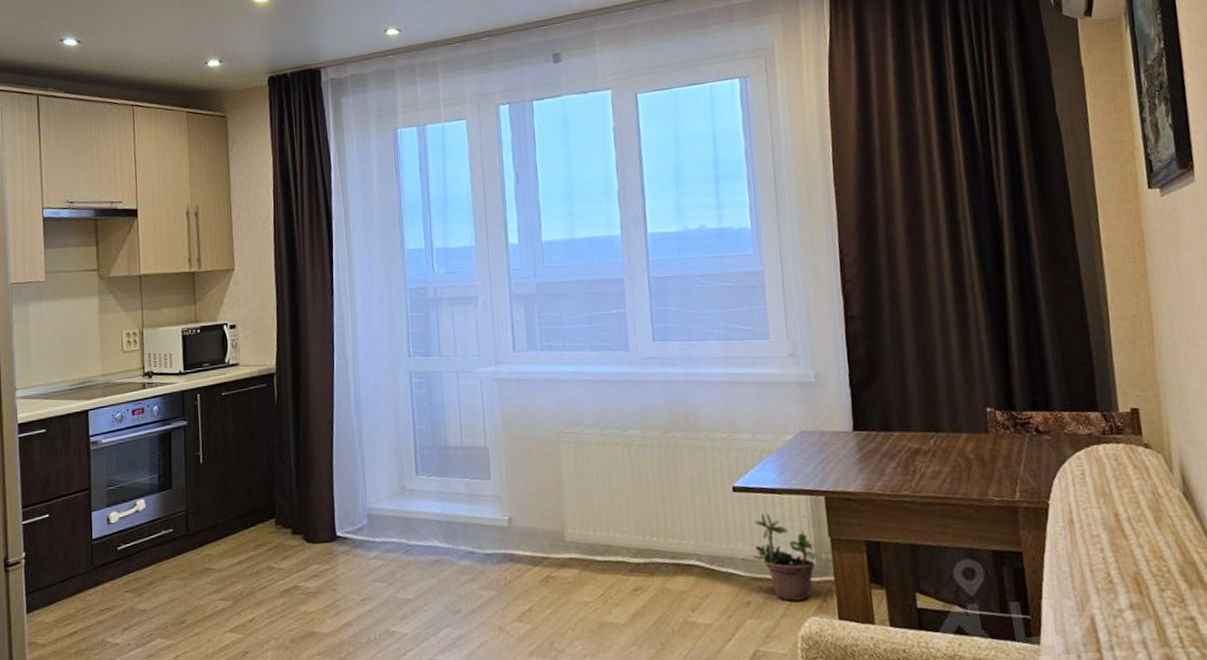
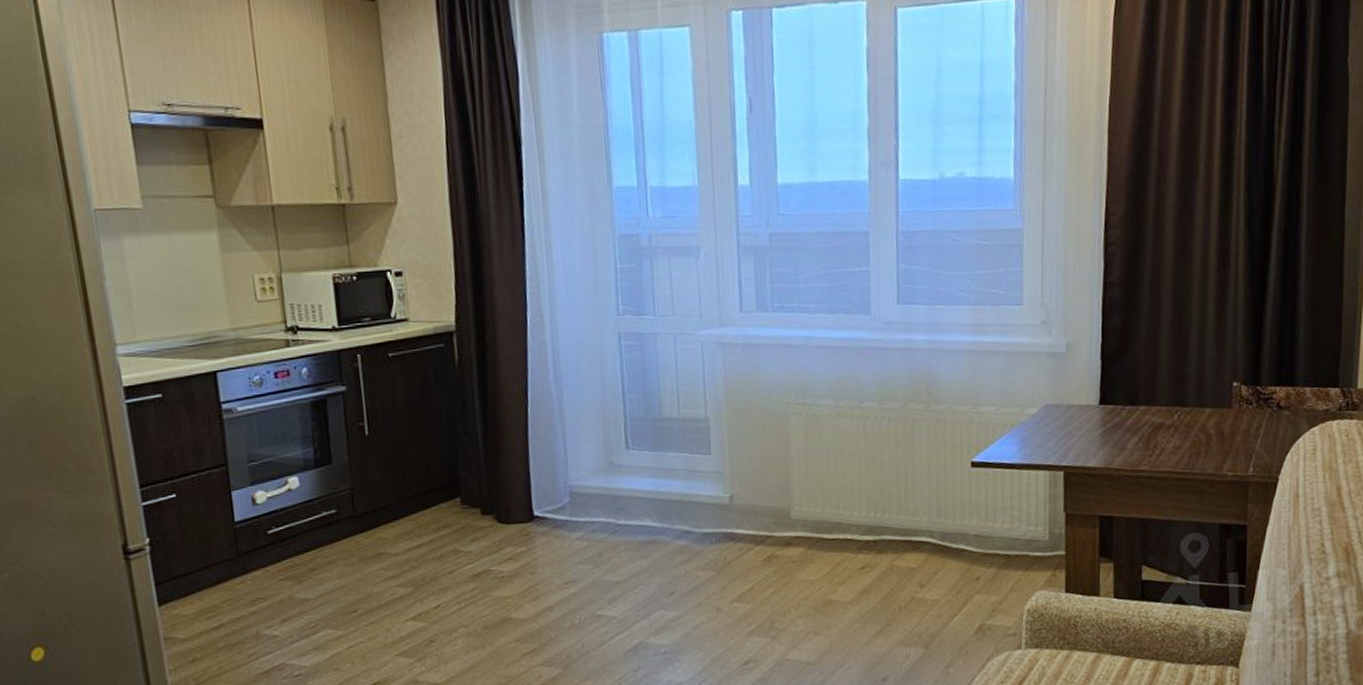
potted plant: present [752,513,818,601] -> none [985,488,1051,576]

